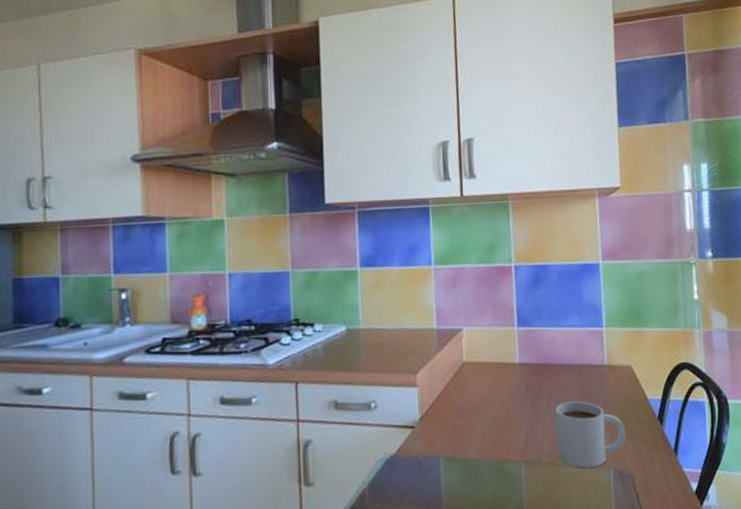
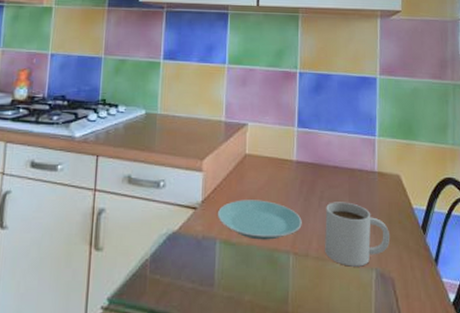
plate: none [437,409,531,453] -> present [217,199,302,240]

